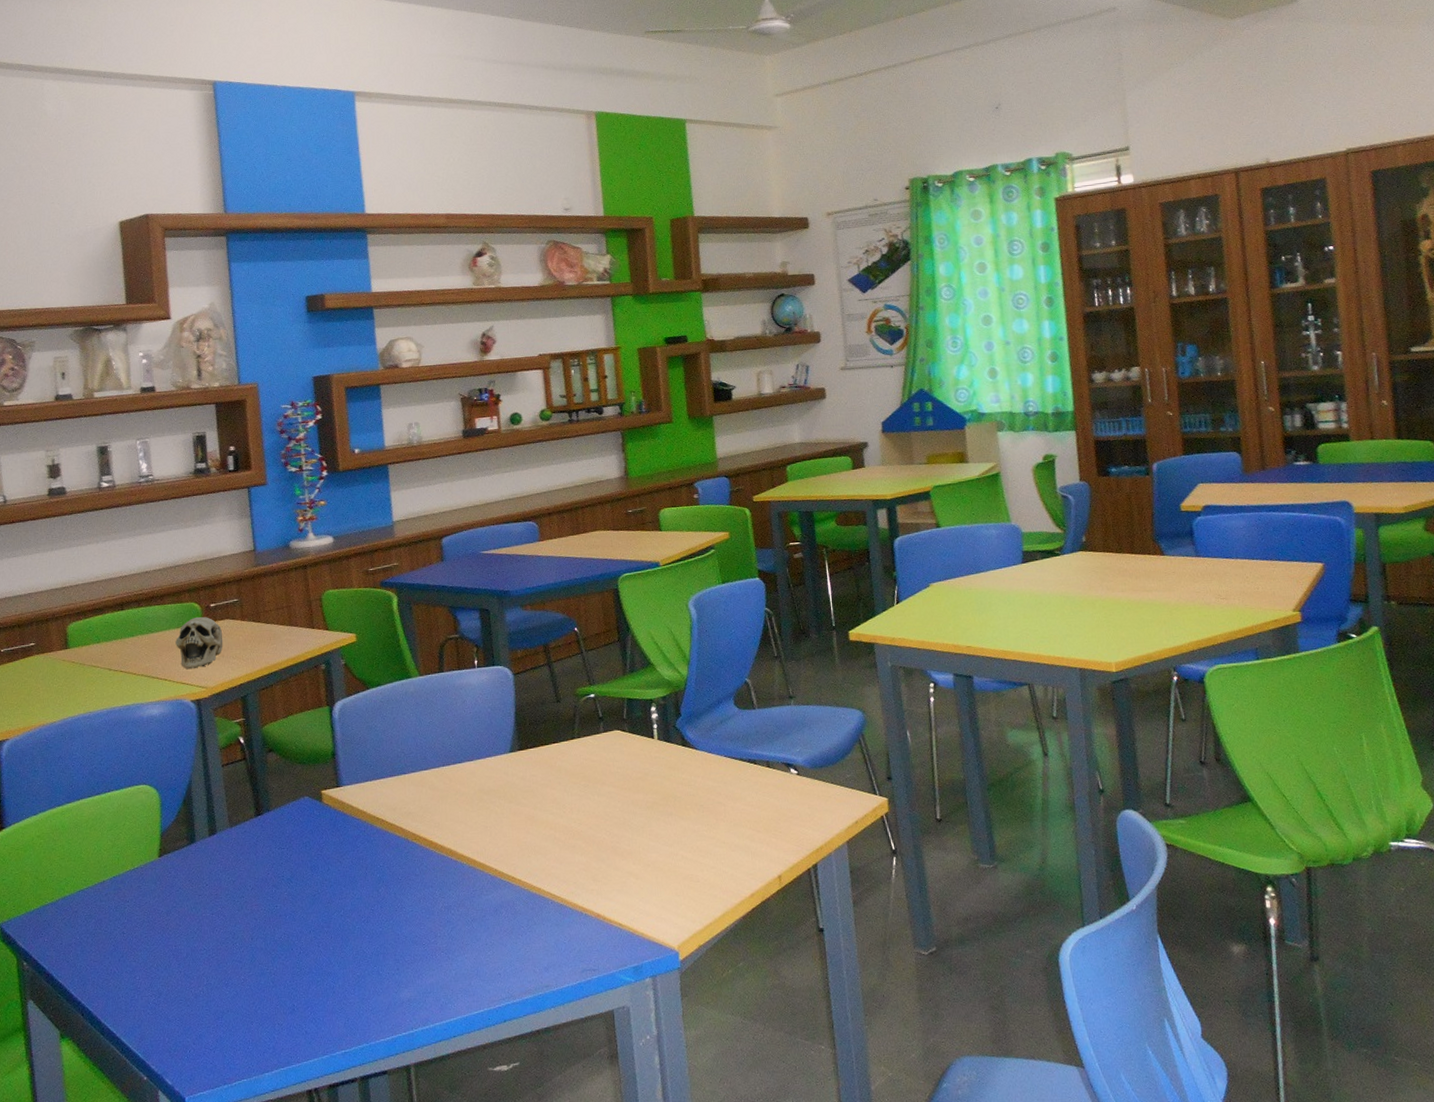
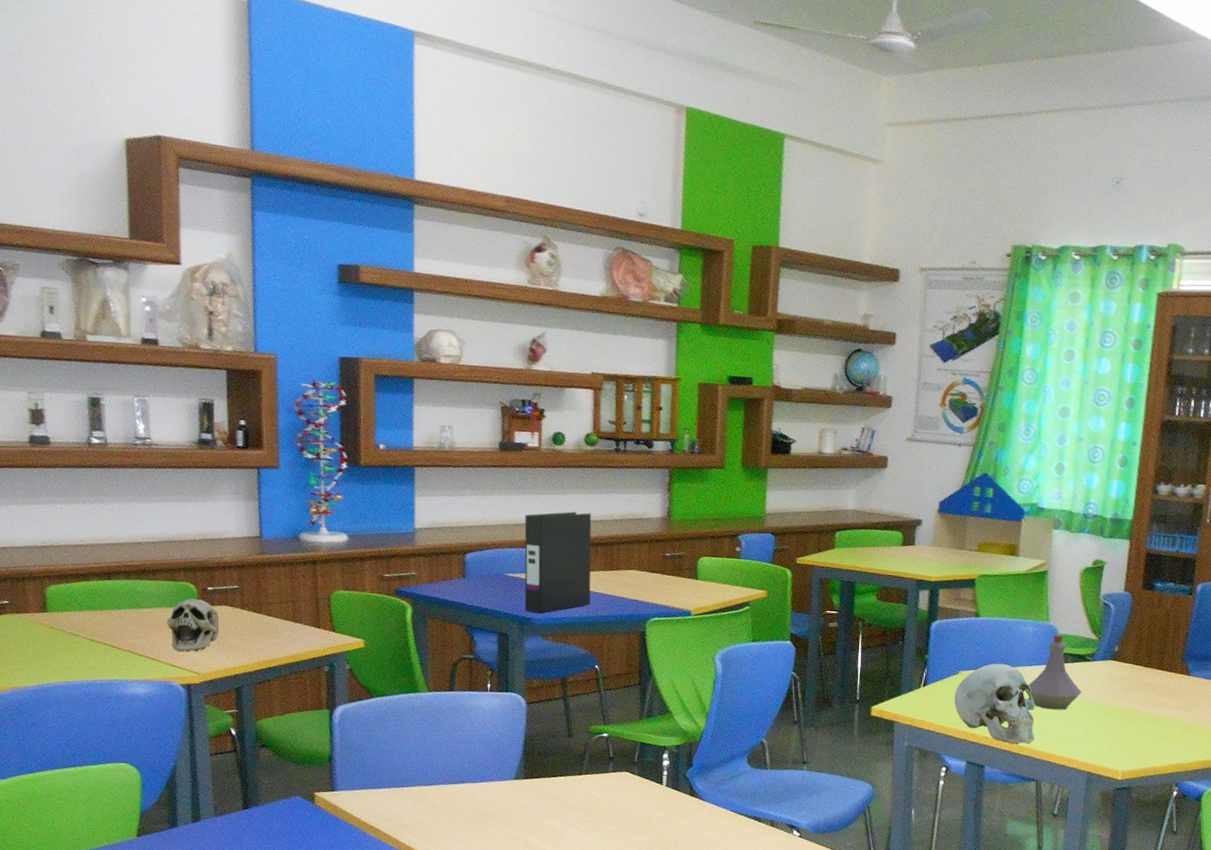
binder: none [492,483,564,585] -> present [524,511,592,614]
anatomical model: none [929,569,1018,650] -> present [953,663,1035,744]
flask: none [999,533,1058,610] -> present [1024,634,1082,710]

